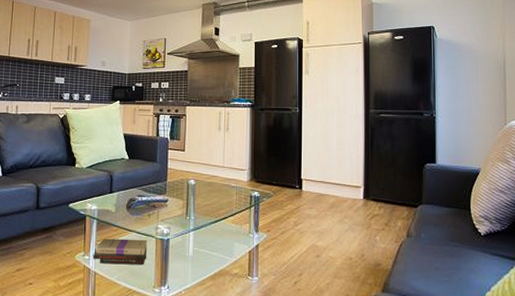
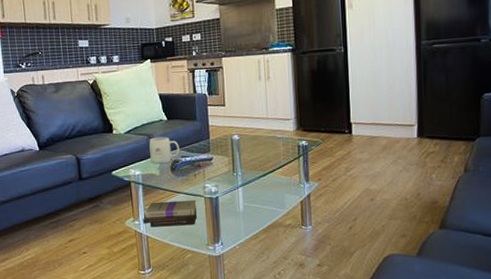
mug: none [107,174,137,201] -> present [148,136,180,164]

